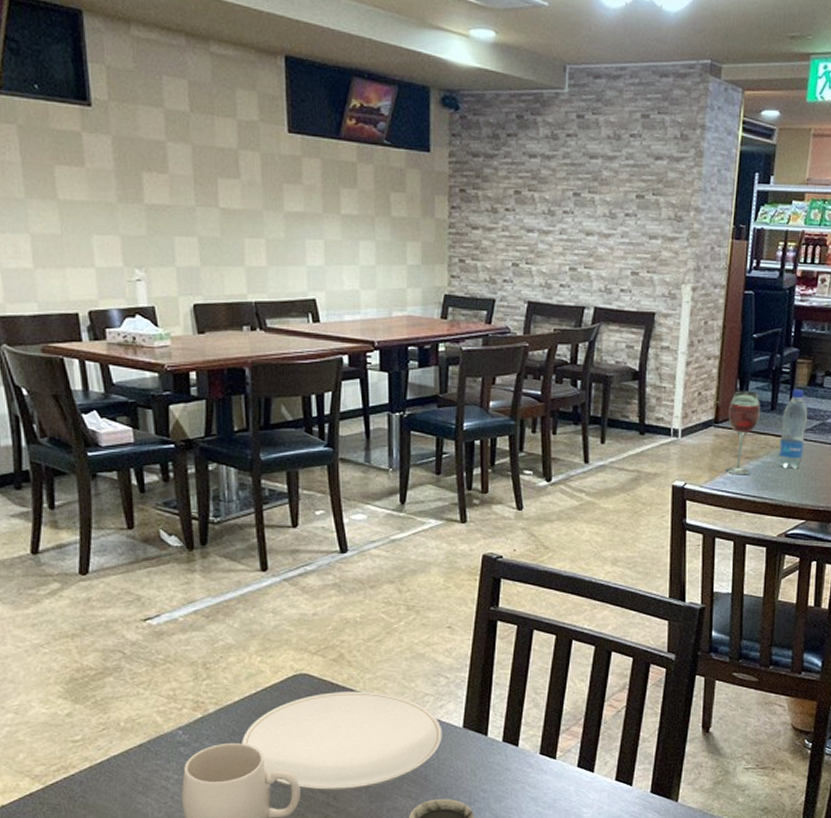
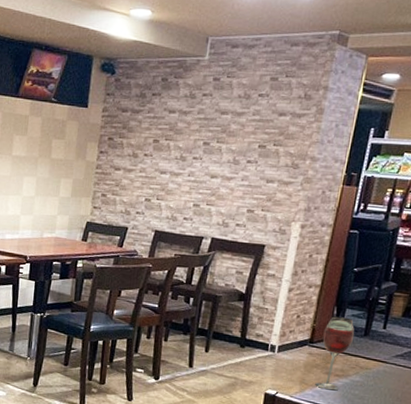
bottle: present [778,389,808,470] -> none [366,319,400,390]

